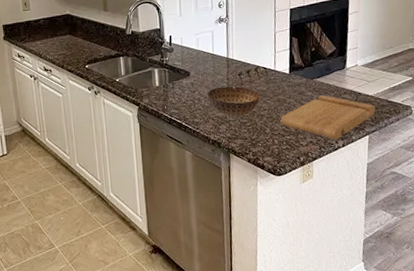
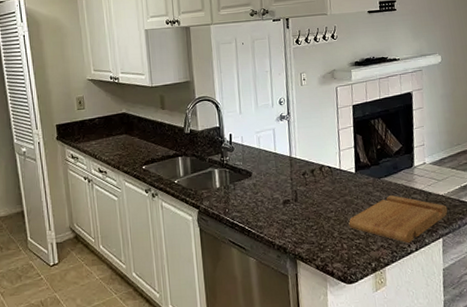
bowl: present [208,86,260,118] -> none [271,186,326,221]

